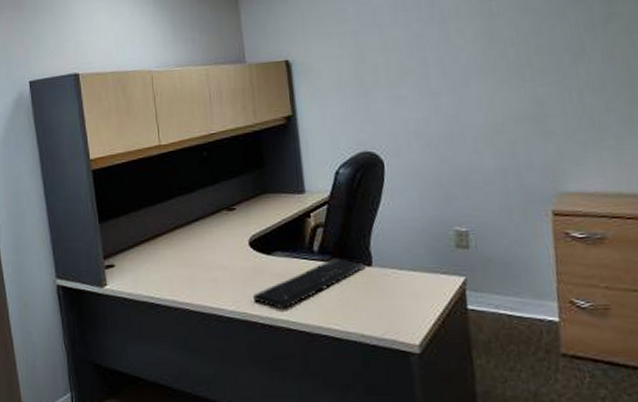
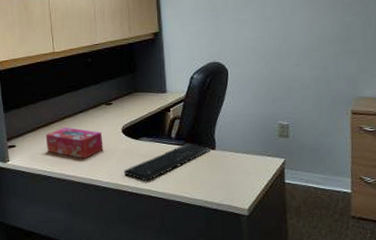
tissue box: none [151,239,226,281] -> present [45,127,104,159]

